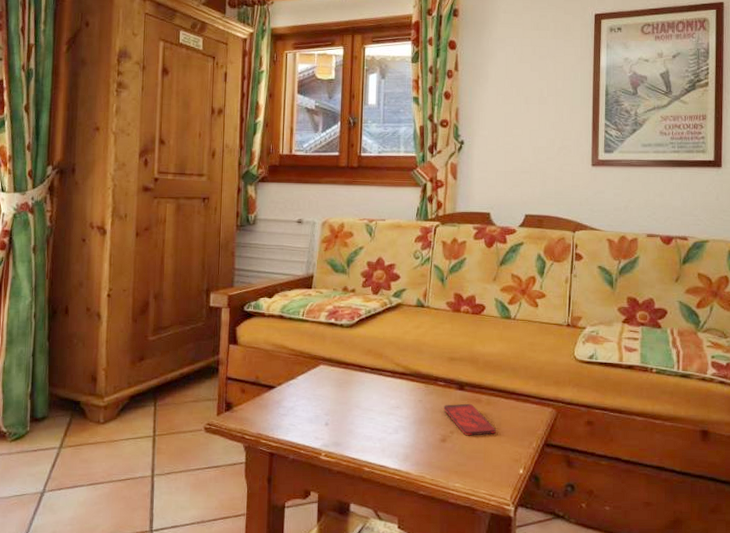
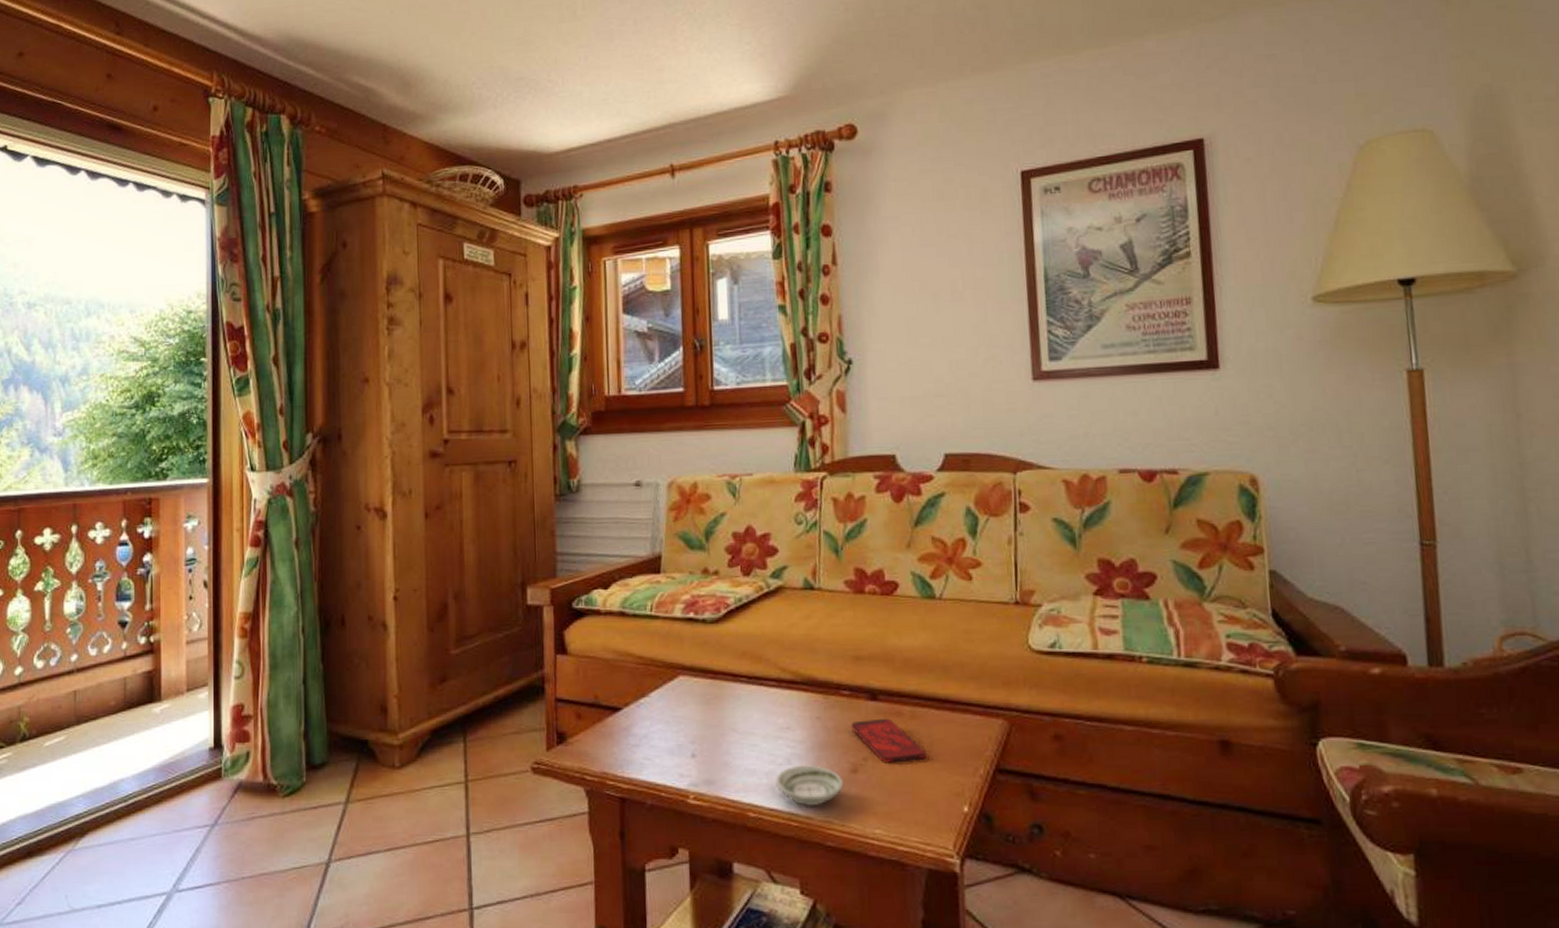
saucer: none [386,434,435,464] -> present [776,765,844,806]

